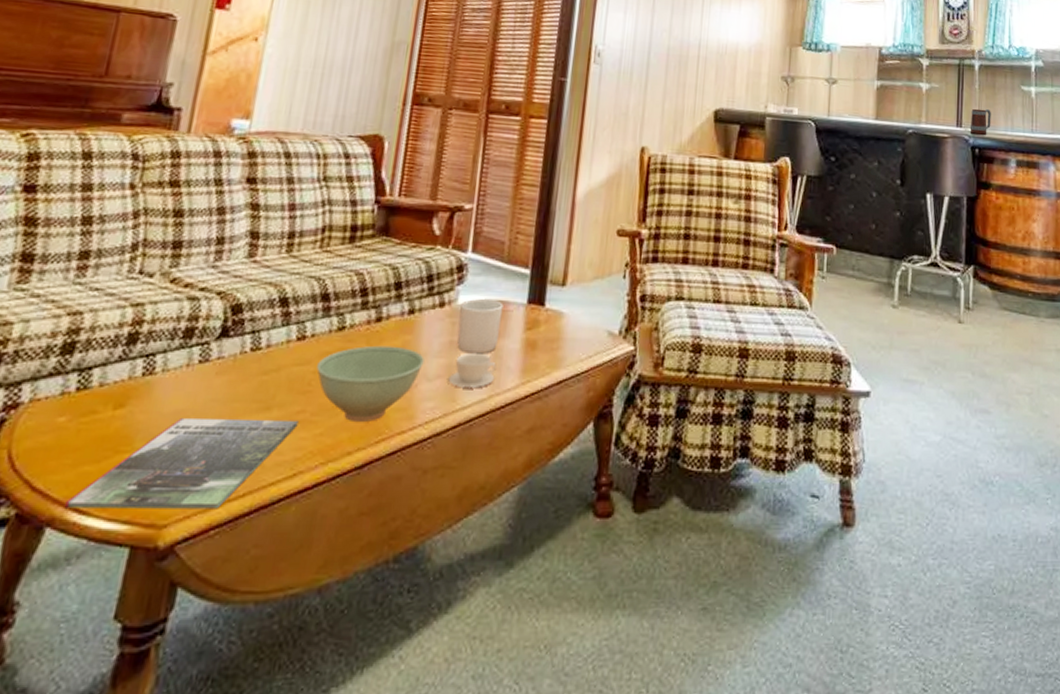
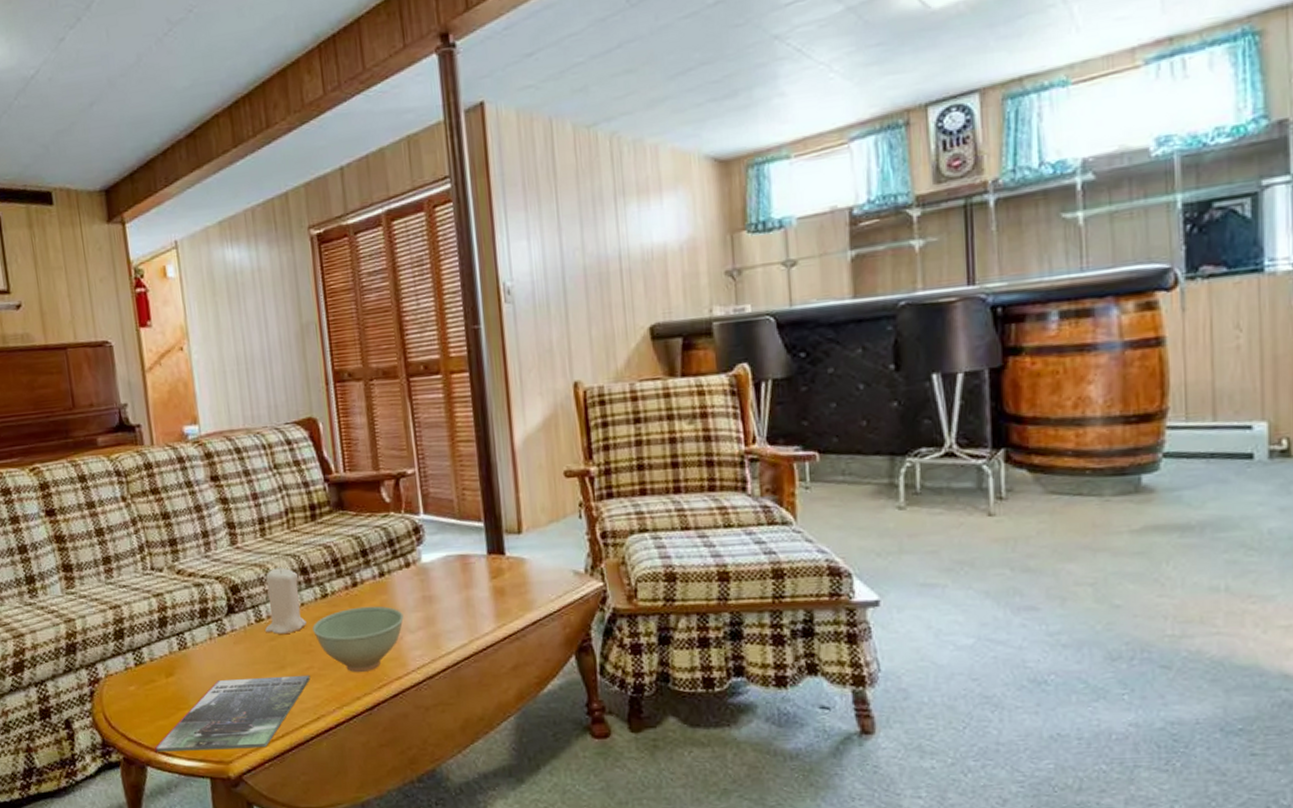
candle: none [259,289,318,368] -> present [265,566,307,634]
teacup: present [448,352,496,389] -> none [429,604,472,636]
mug: present [457,298,504,354] -> none [425,554,468,606]
beer mug: present [969,108,991,136] -> none [987,253,1018,292]

